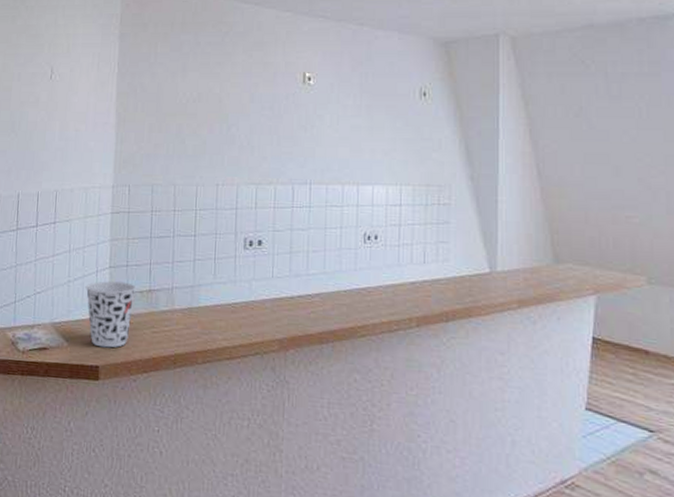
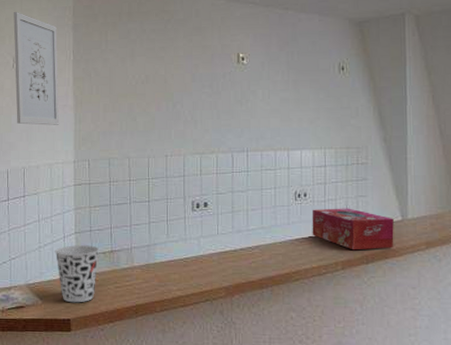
wall art: none [51,18,102,145] -> present [13,12,60,125]
tissue box: none [382,254,480,305] -> present [312,208,394,251]

